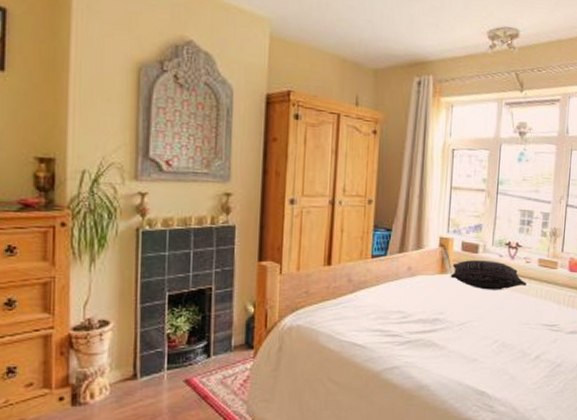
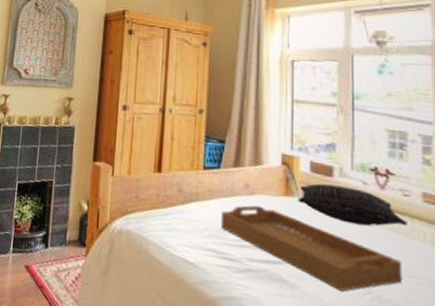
serving tray: none [387,285,521,345] -> present [221,205,403,292]

